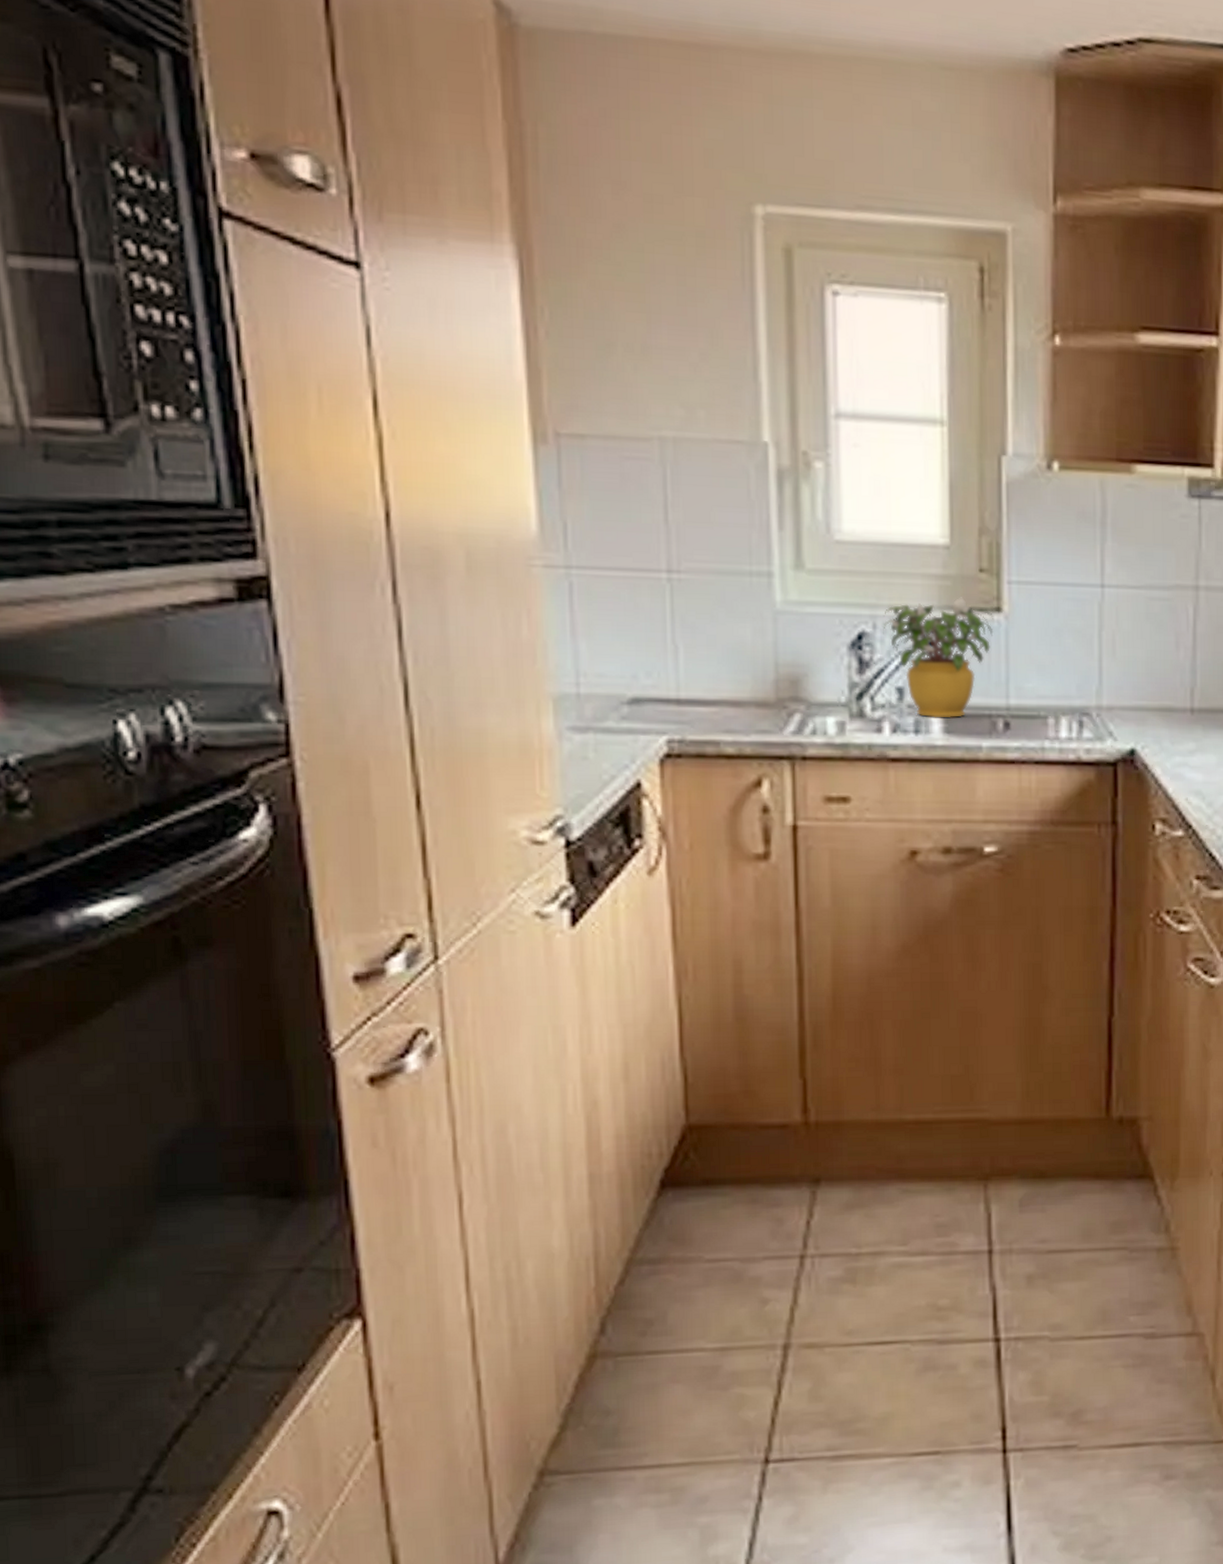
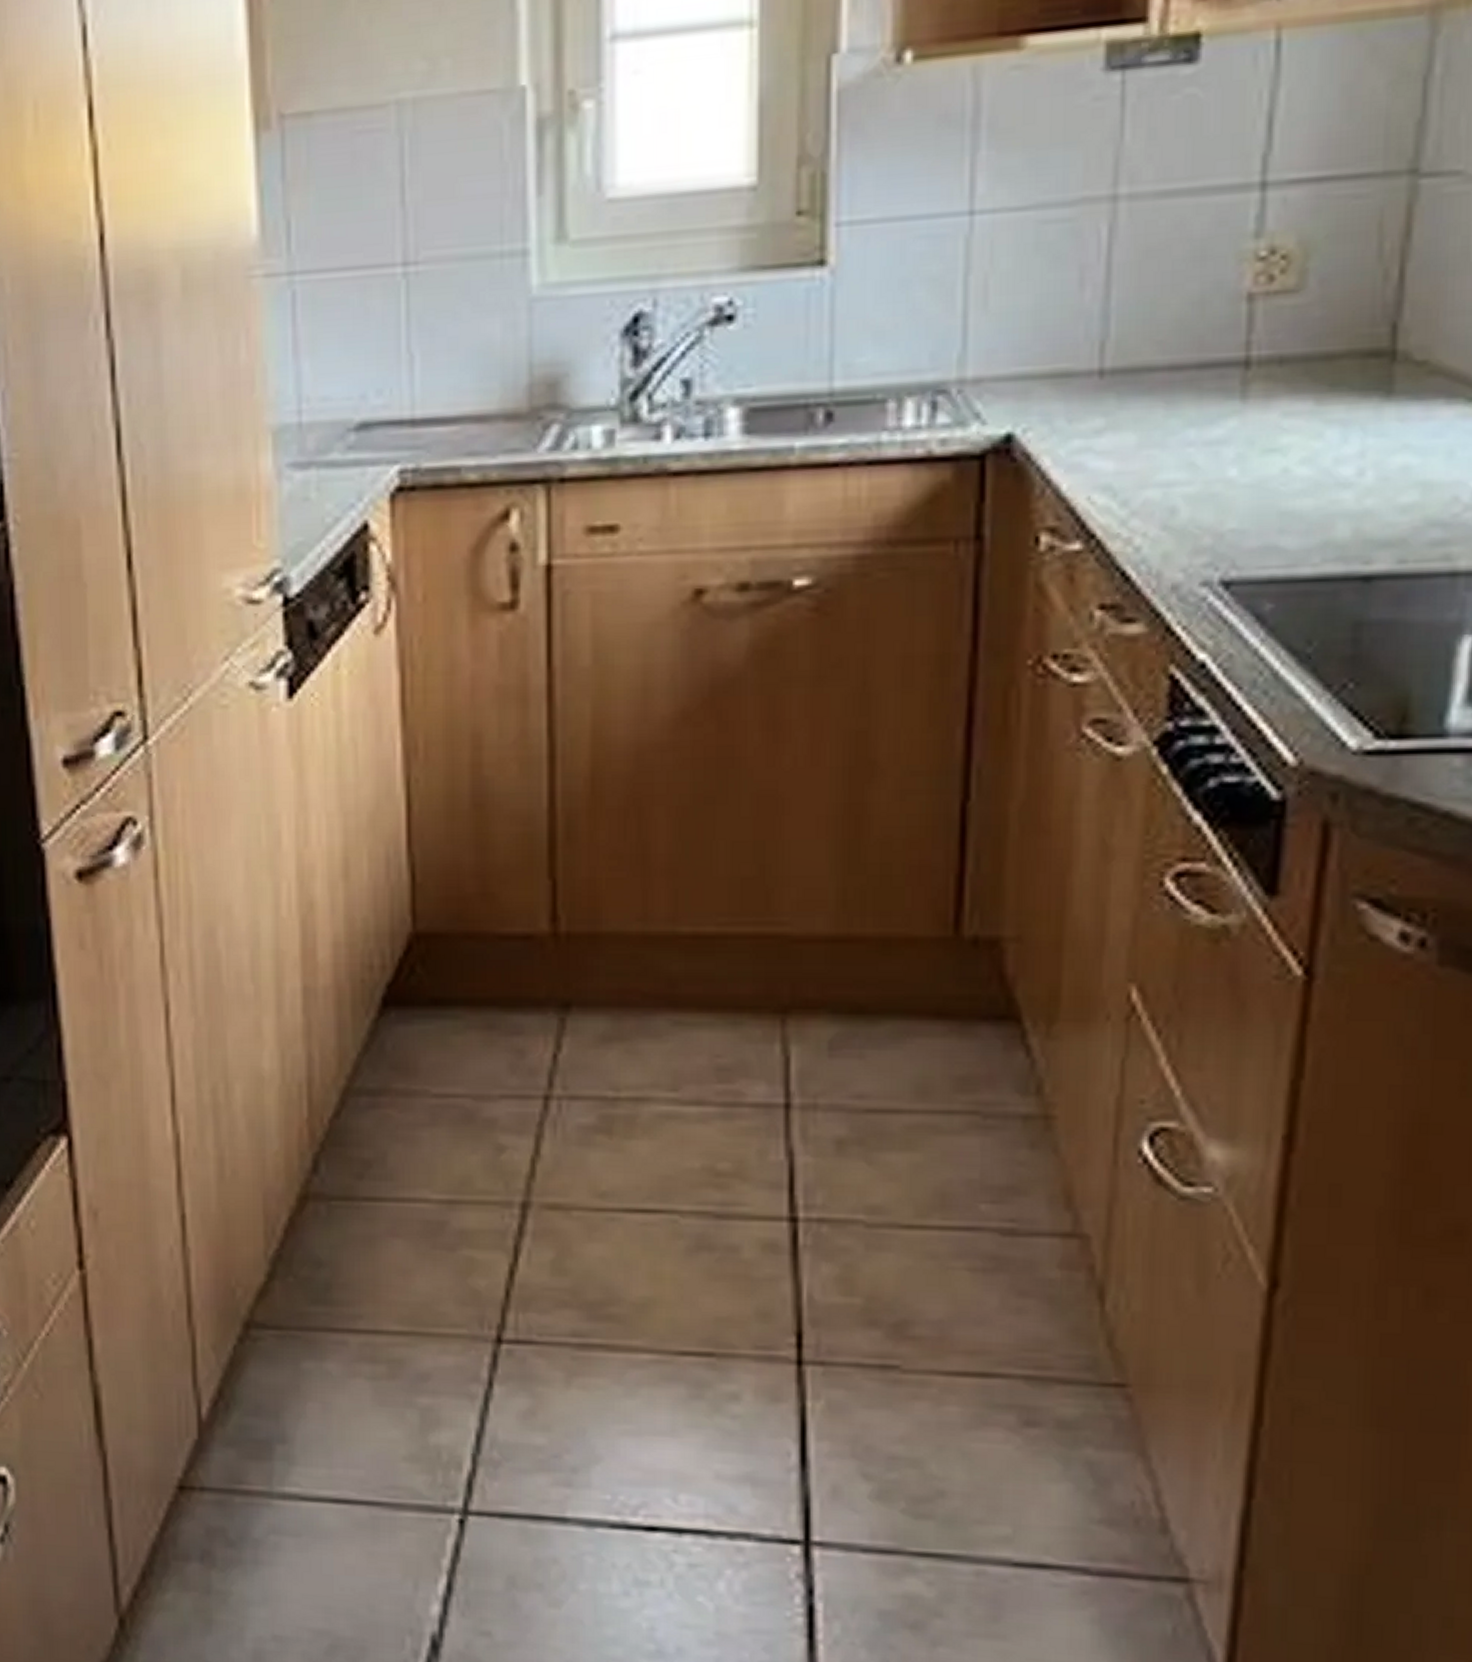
potted flower: present [881,597,994,719] -> none [664,252,814,415]

